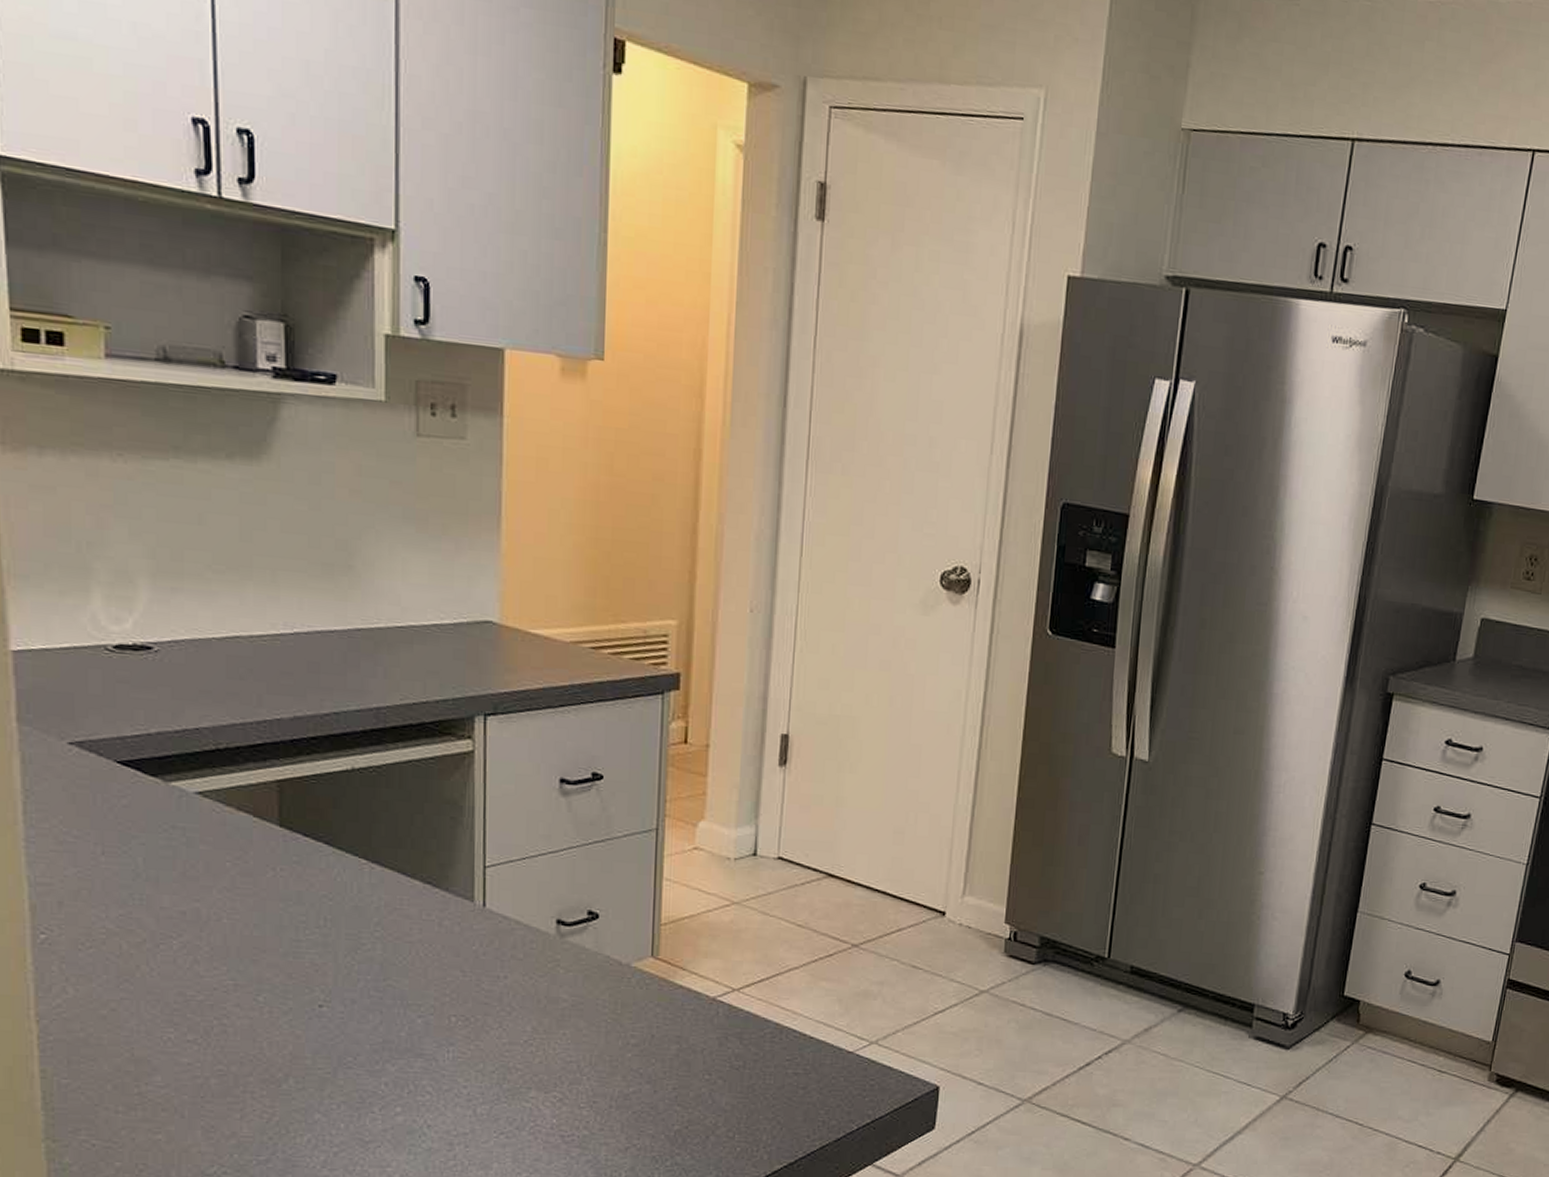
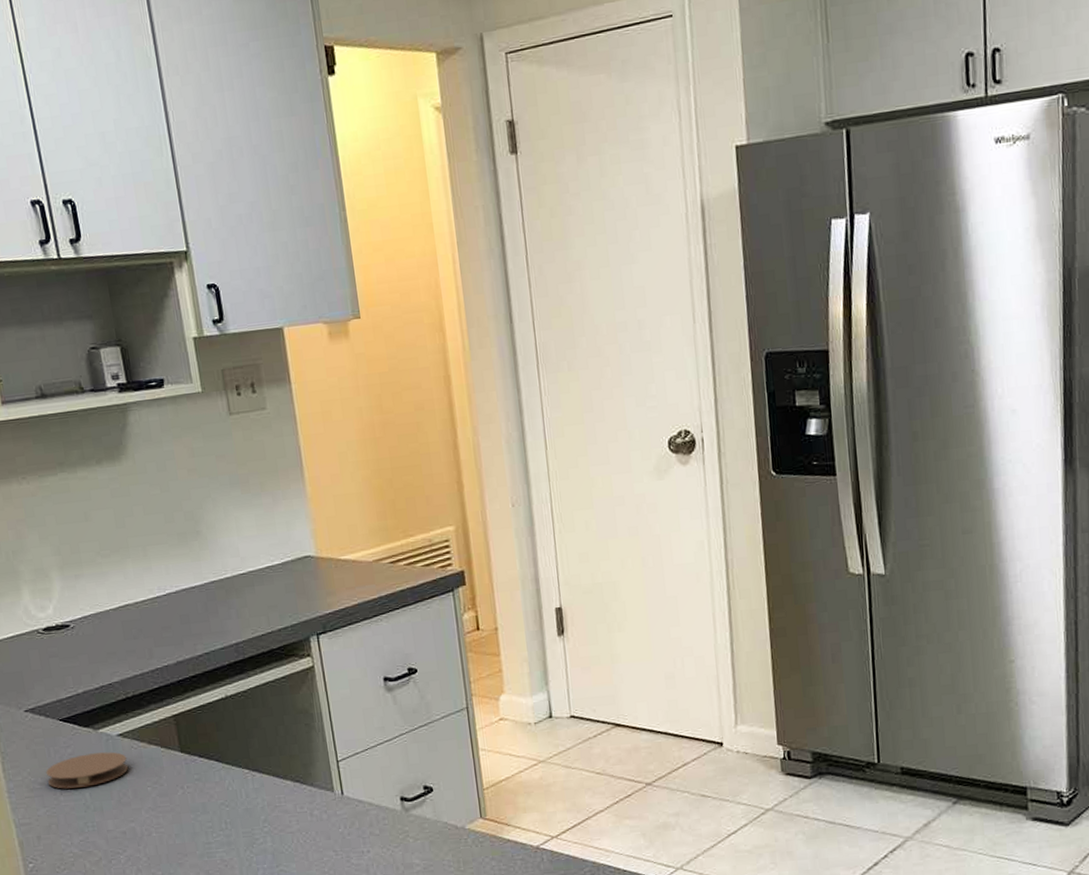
coaster: none [85,809,204,850] -> present [45,752,129,789]

